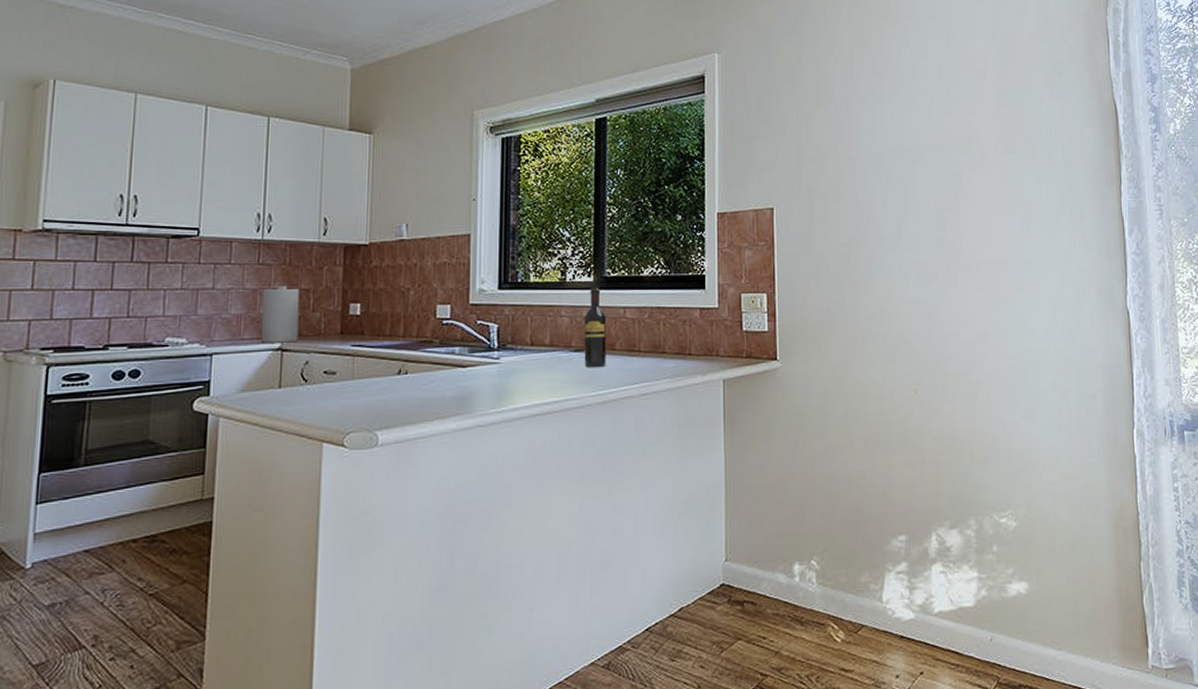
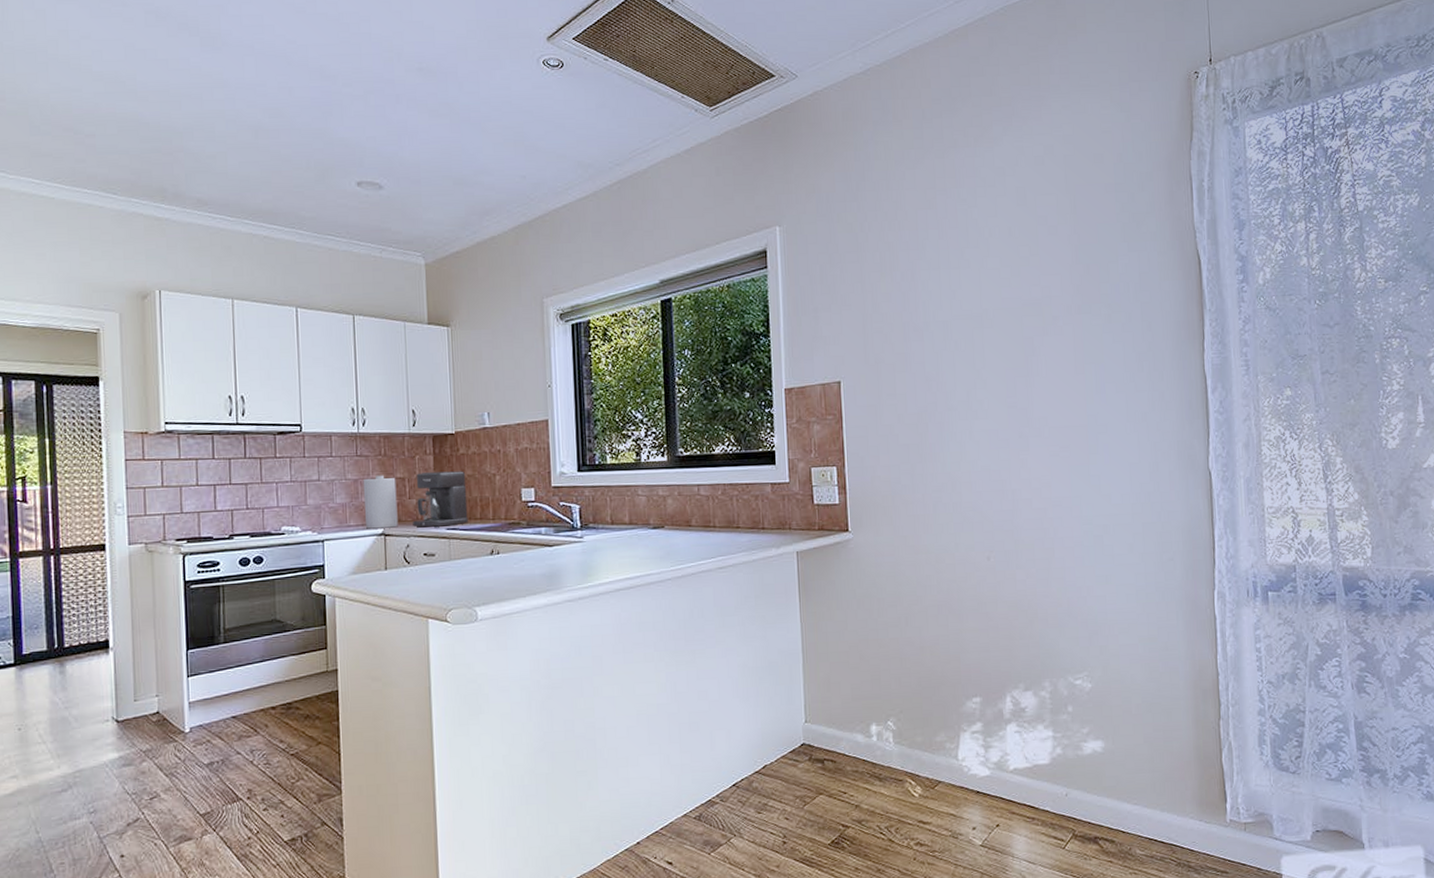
coffee maker: none [314,284,377,343] -> present [413,471,468,527]
wine bottle: present [584,288,606,368] -> none [660,467,683,544]

